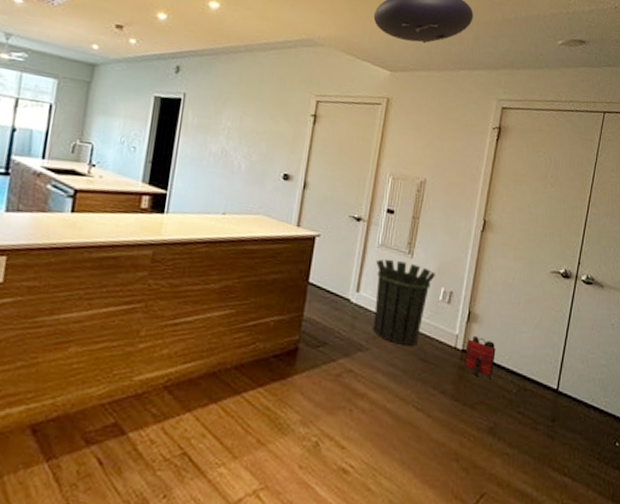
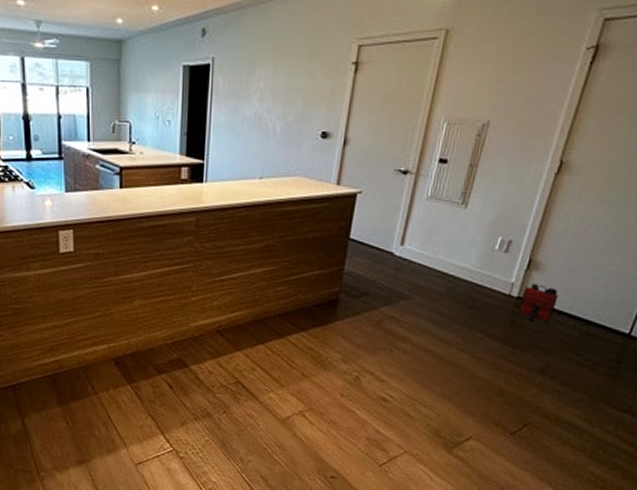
waste bin: present [372,259,435,346] -> none [416,211,493,294]

